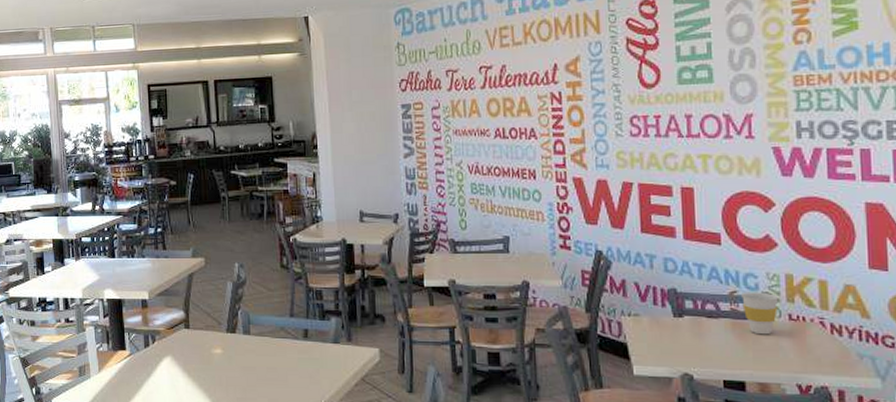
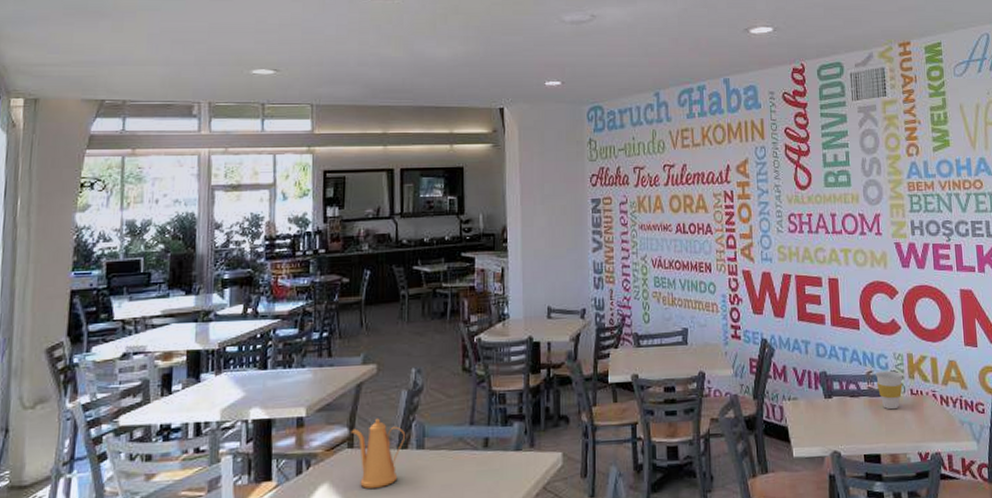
coffee pot: none [186,305,234,365] -> present [351,418,406,490]

